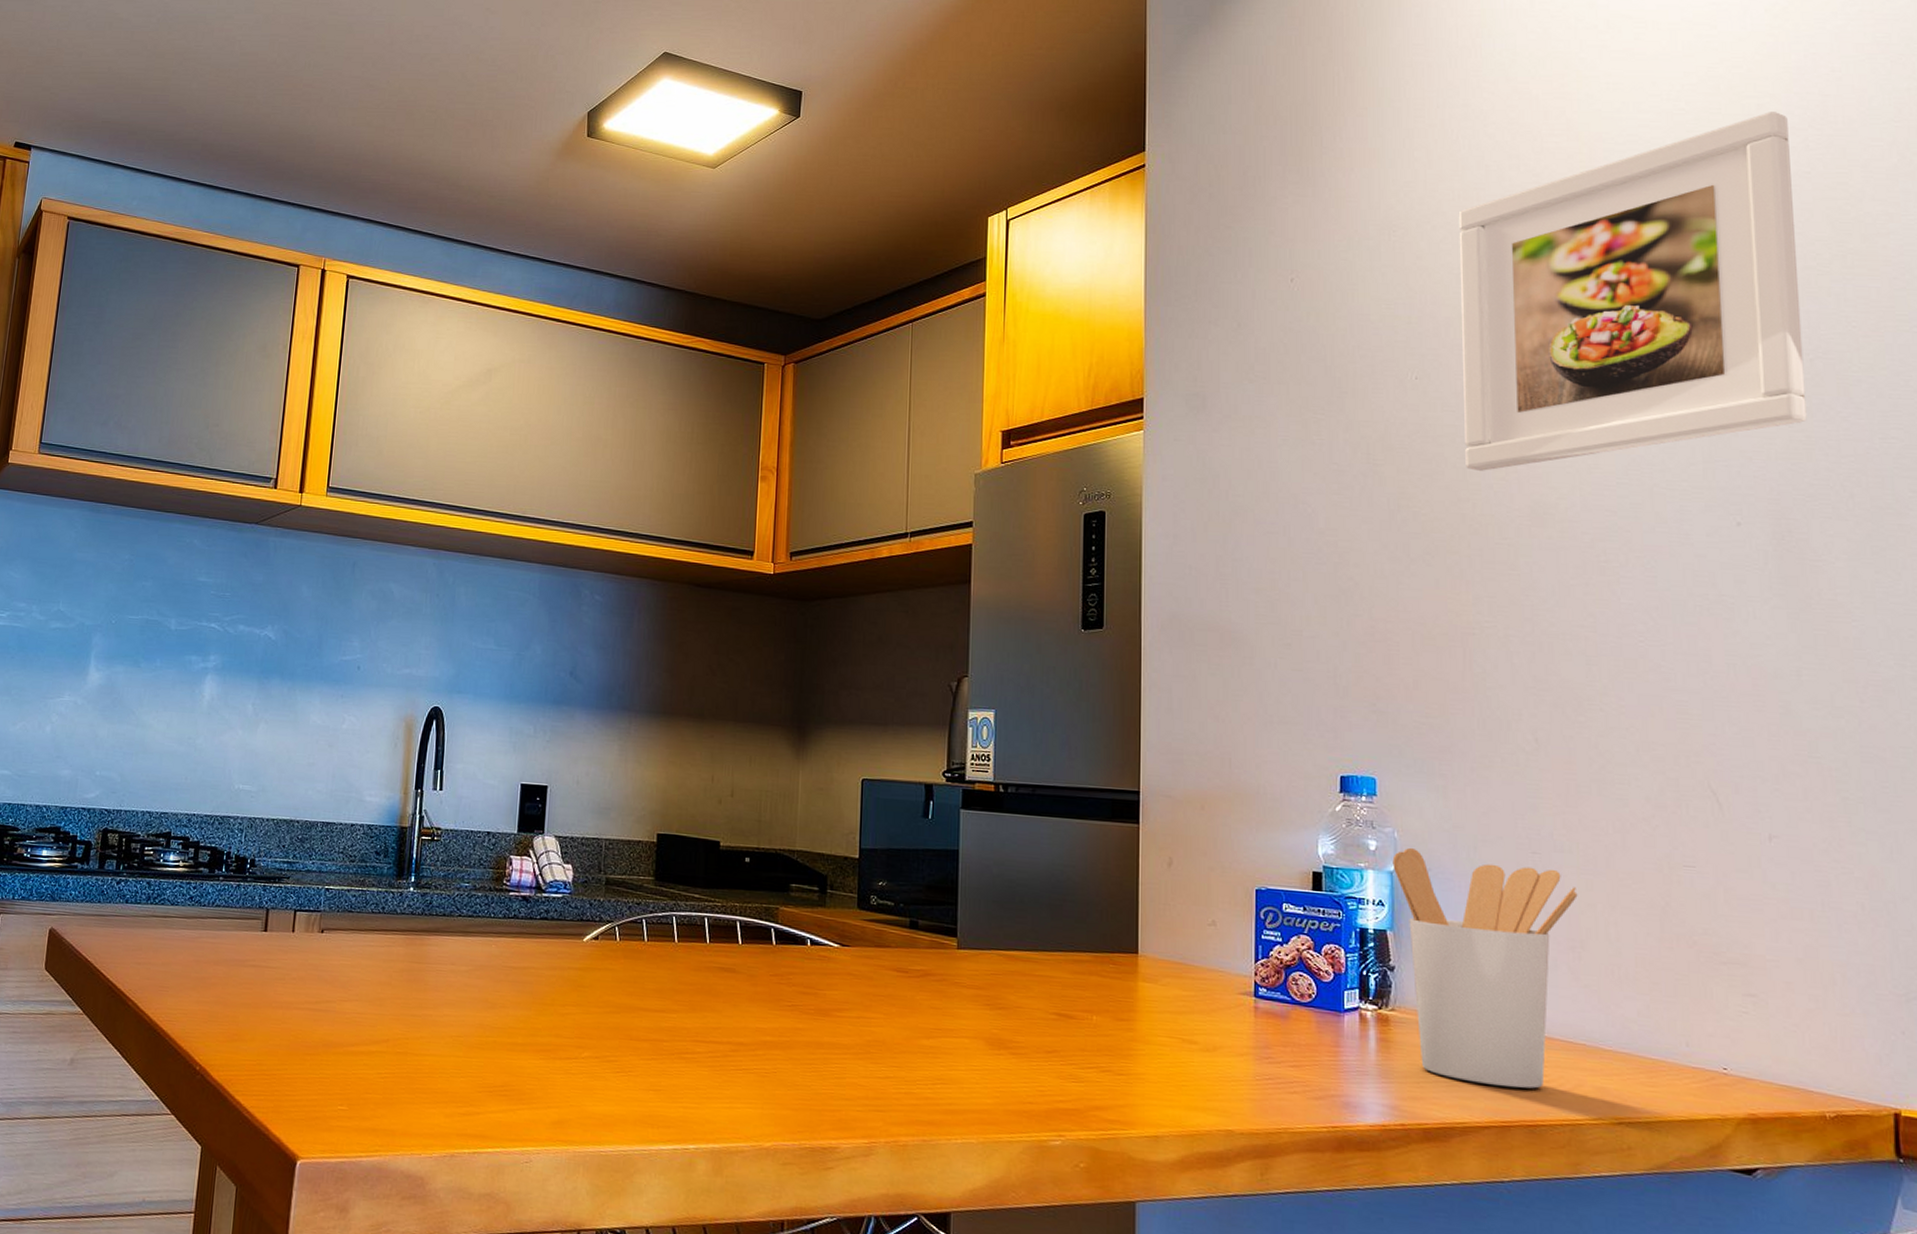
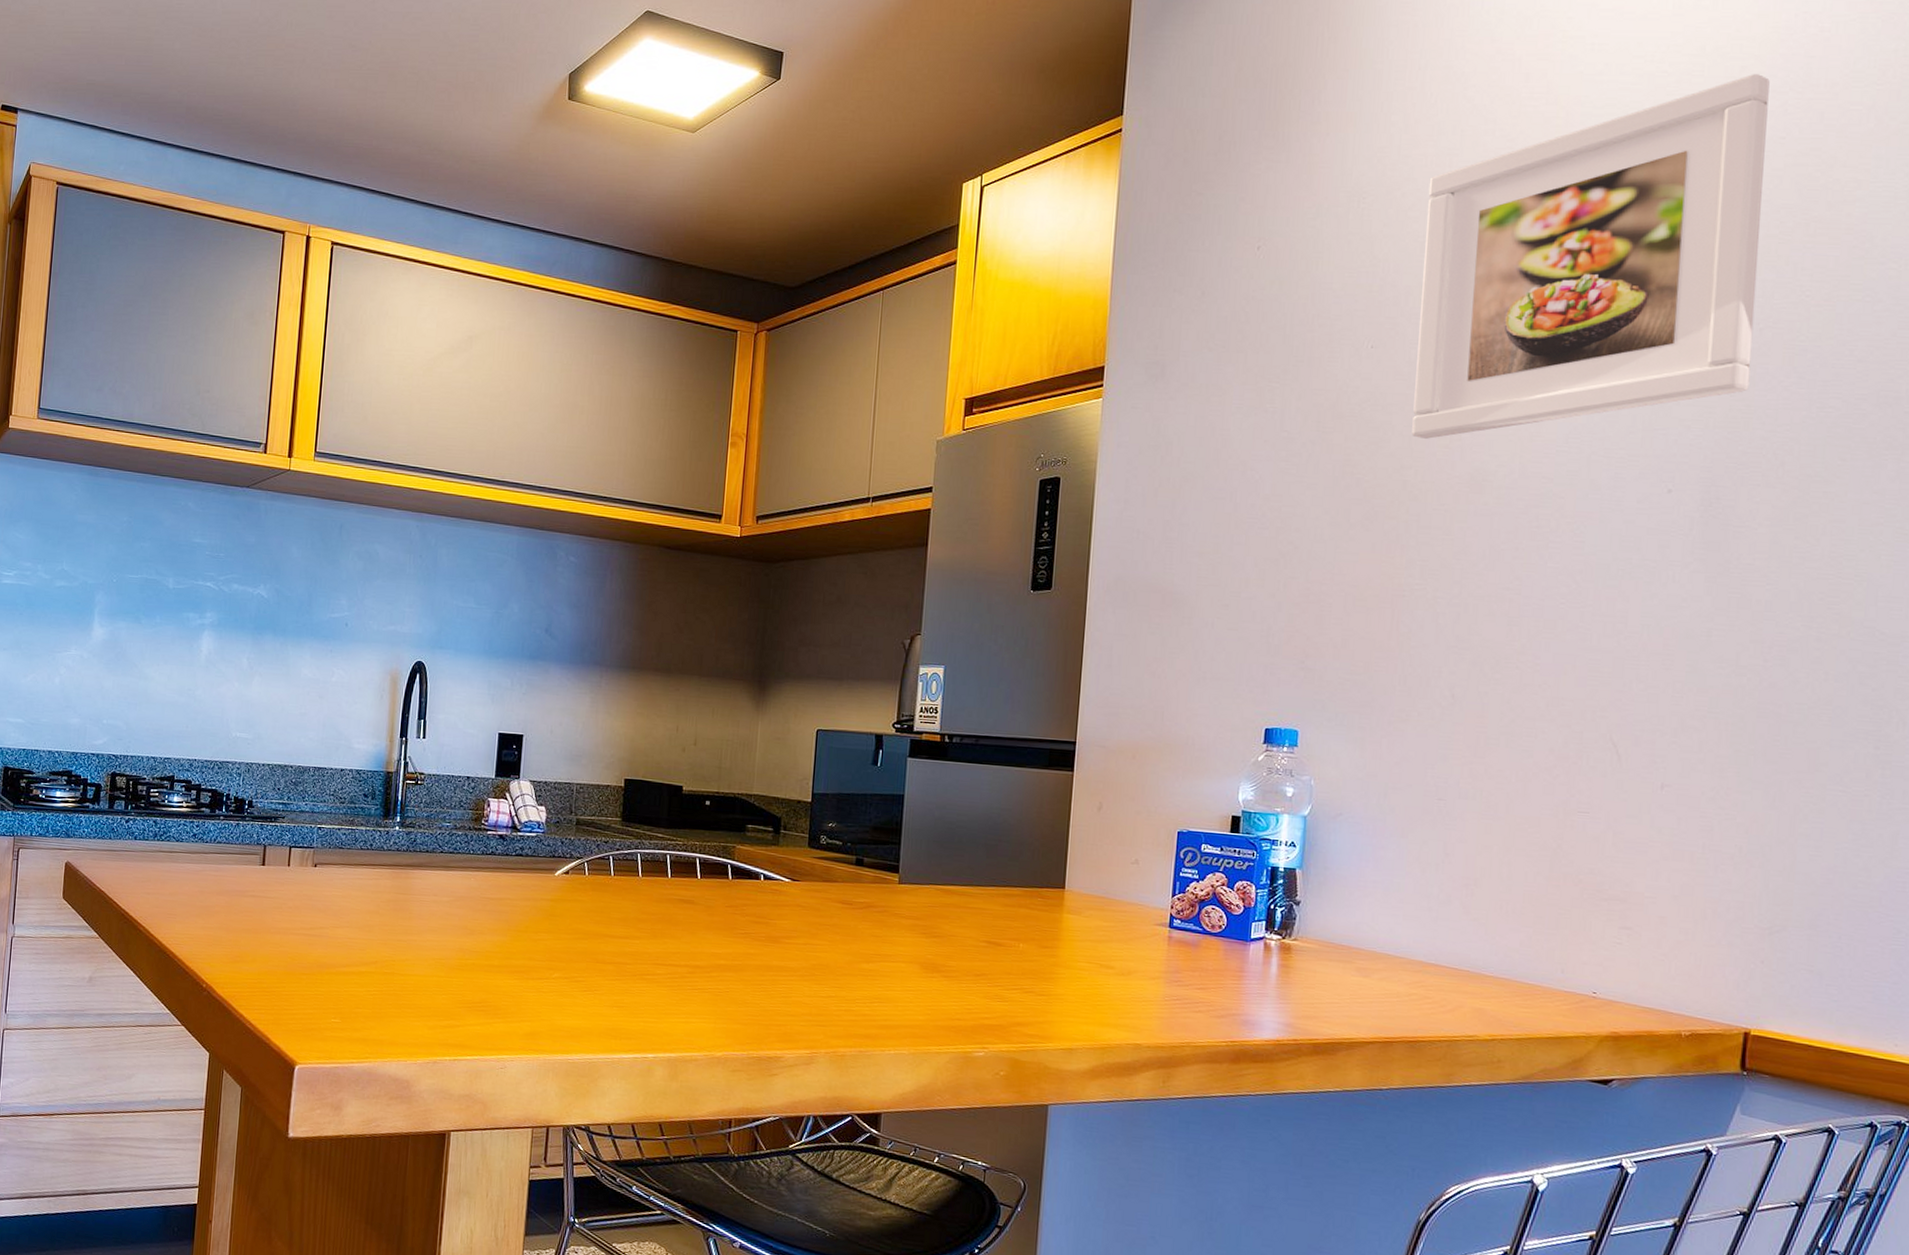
utensil holder: present [1392,847,1578,1089] -> none [1306,794,1477,1010]

